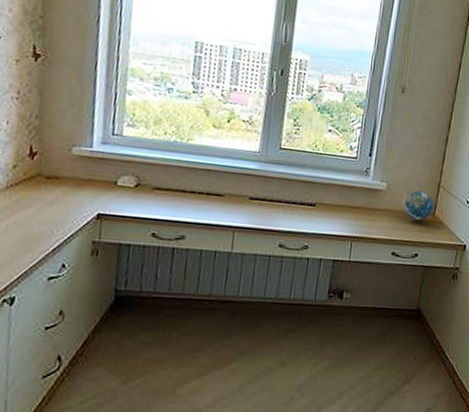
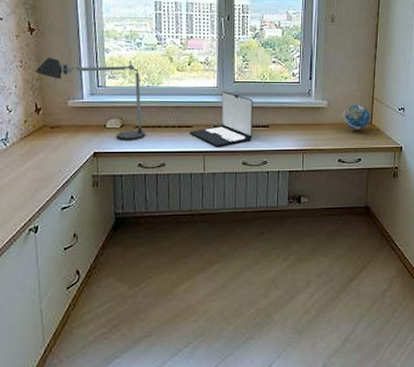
desk lamp: none [34,91,169,205] -> present [34,57,146,140]
laptop: none [219,157,300,223] -> present [189,91,253,146]

